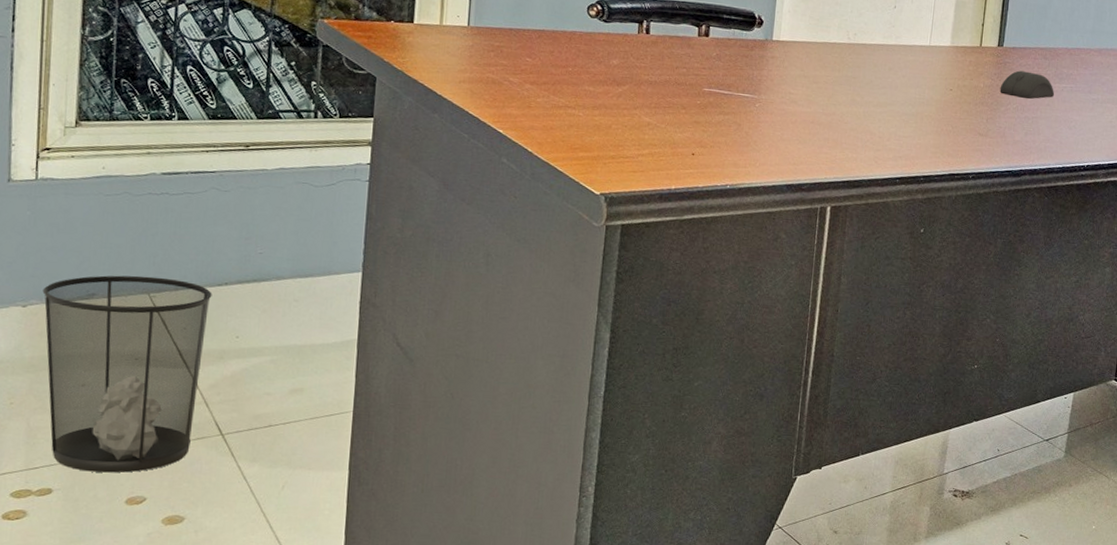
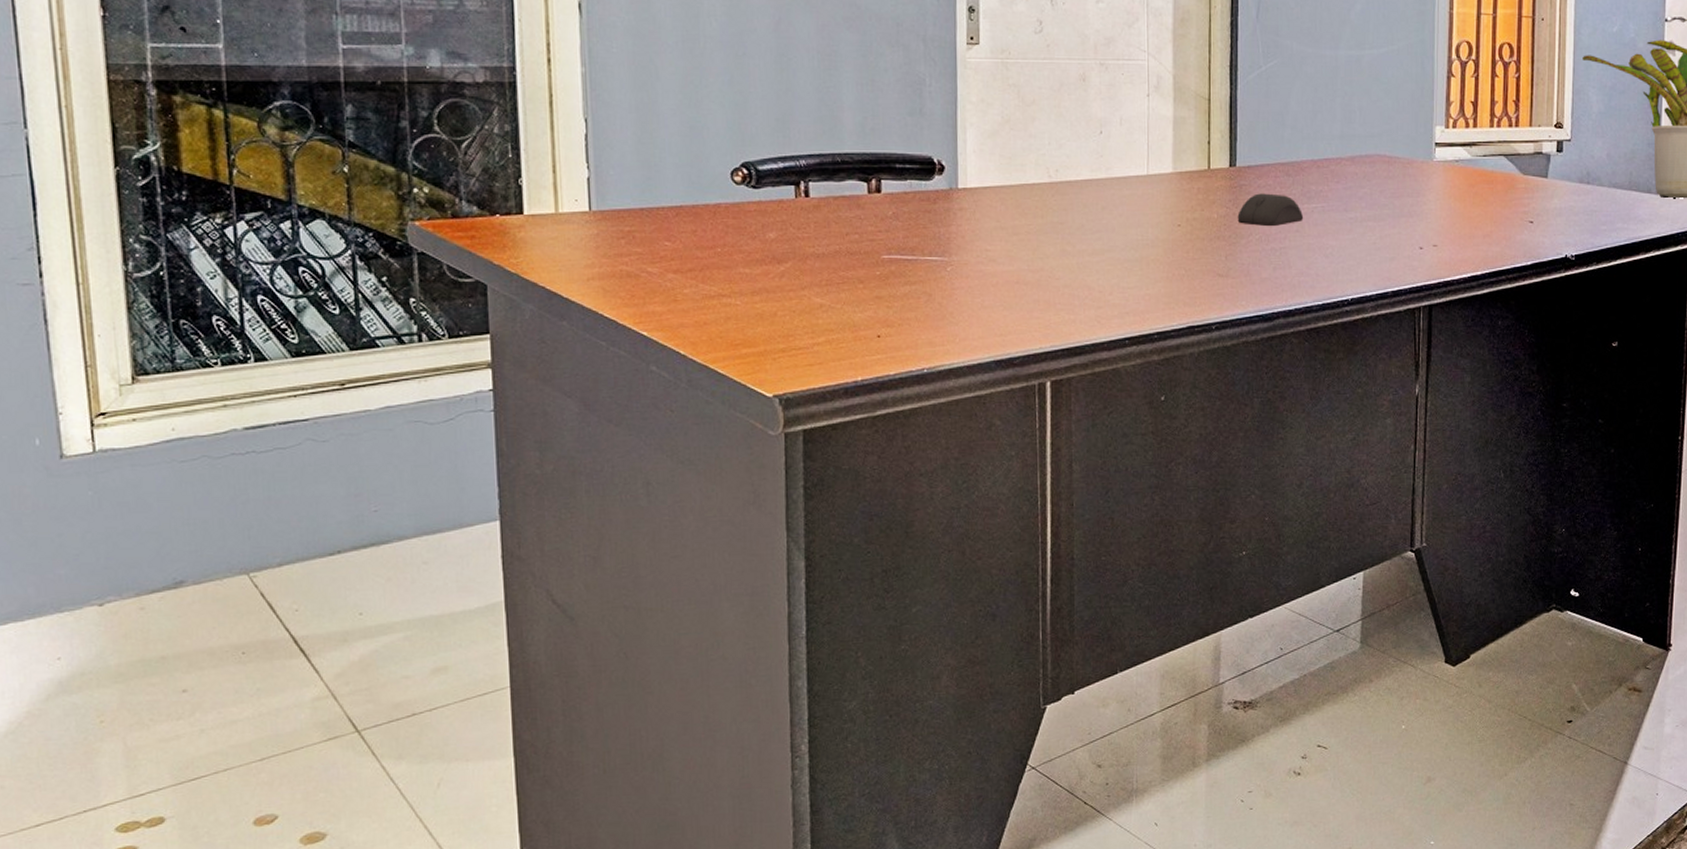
waste bin: present [42,275,212,473] -> none [120,553,324,793]

